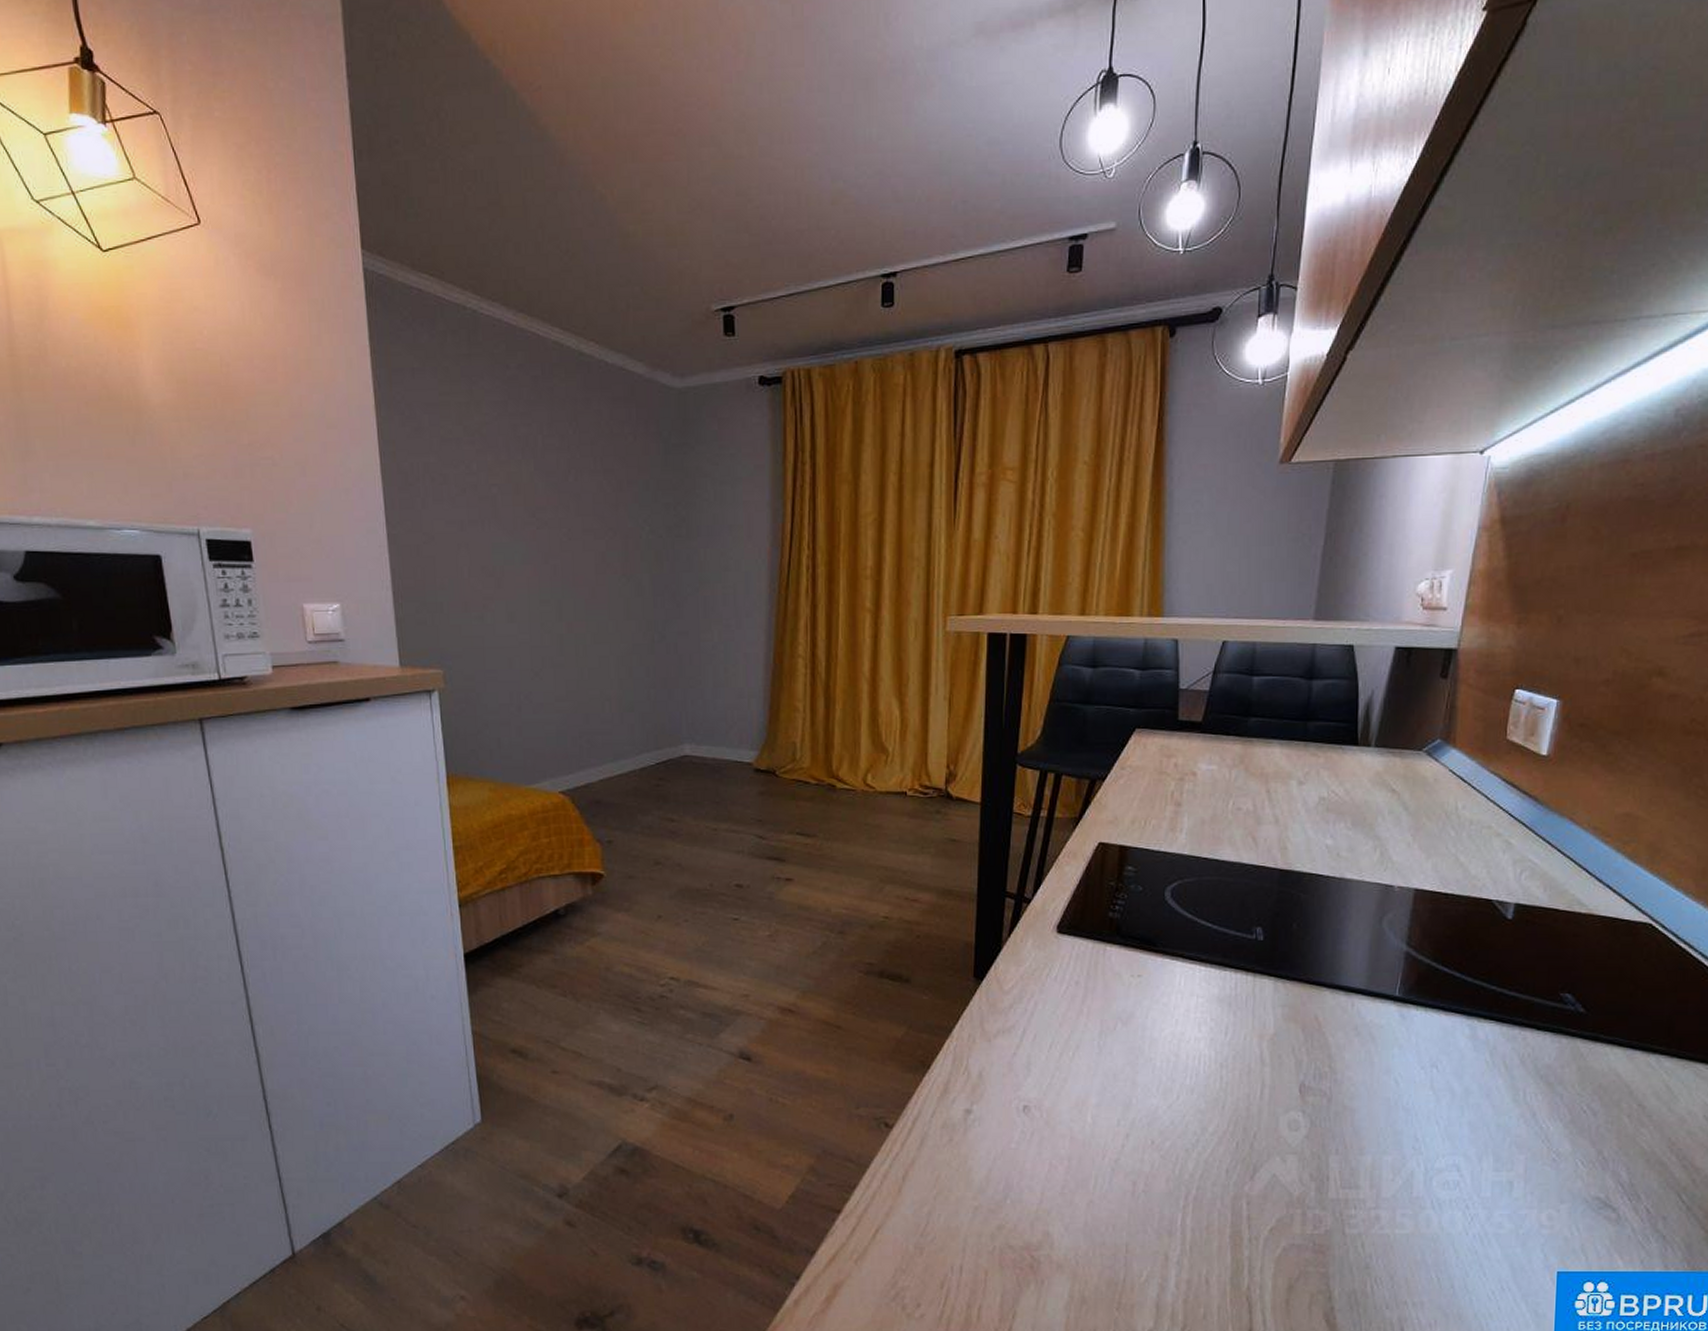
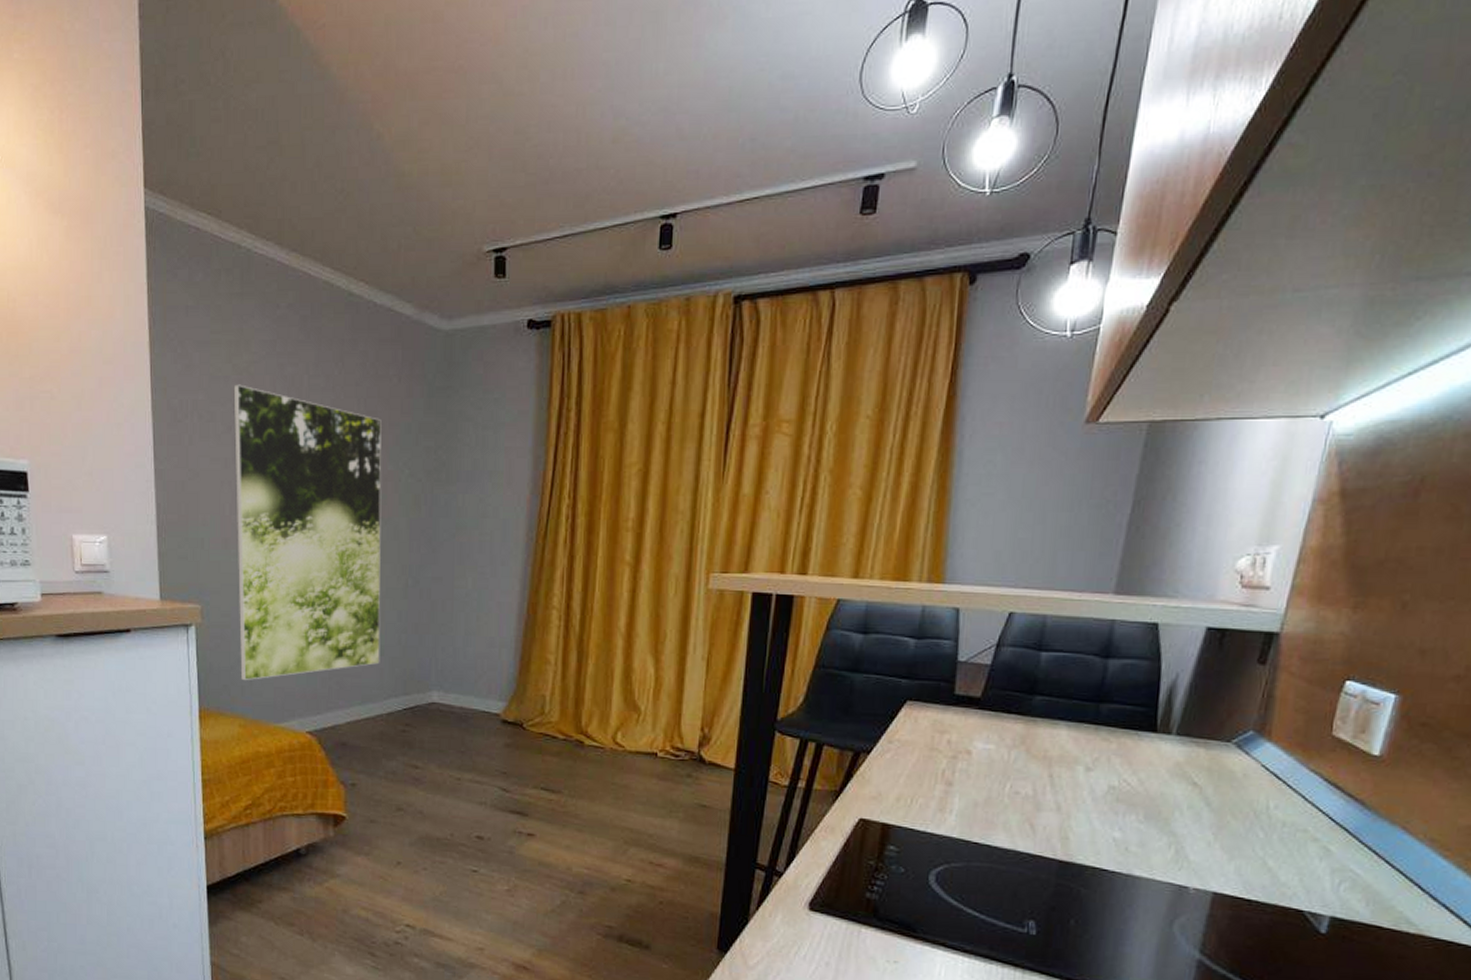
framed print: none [465,446,630,743] -> present [233,384,382,680]

